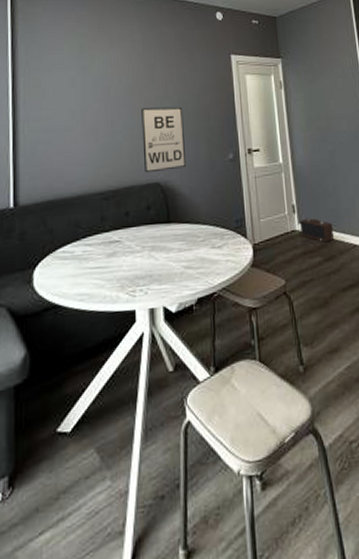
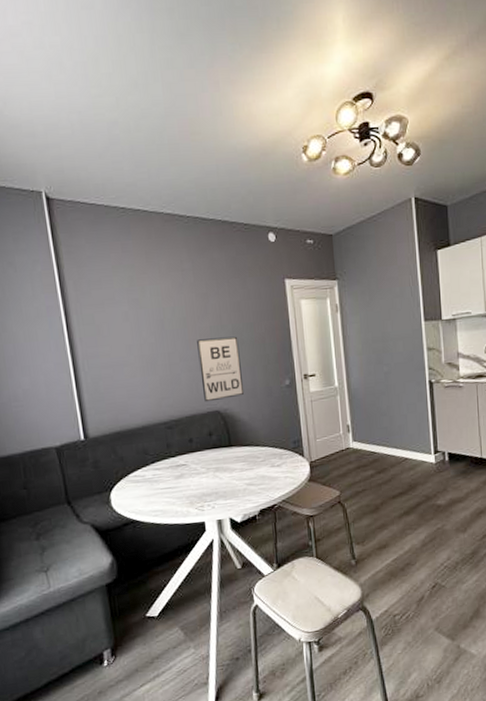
speaker: present [300,217,335,243] -> none [354,436,387,457]

